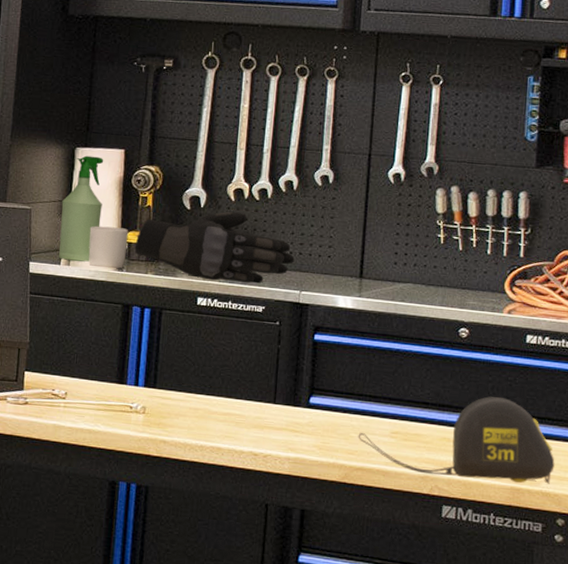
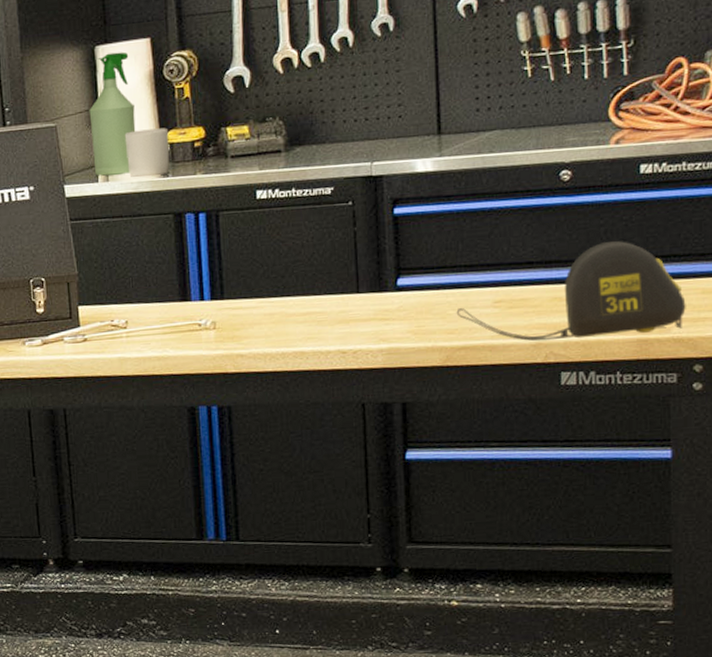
glove: present [134,211,295,283] -> none [177,84,361,169]

